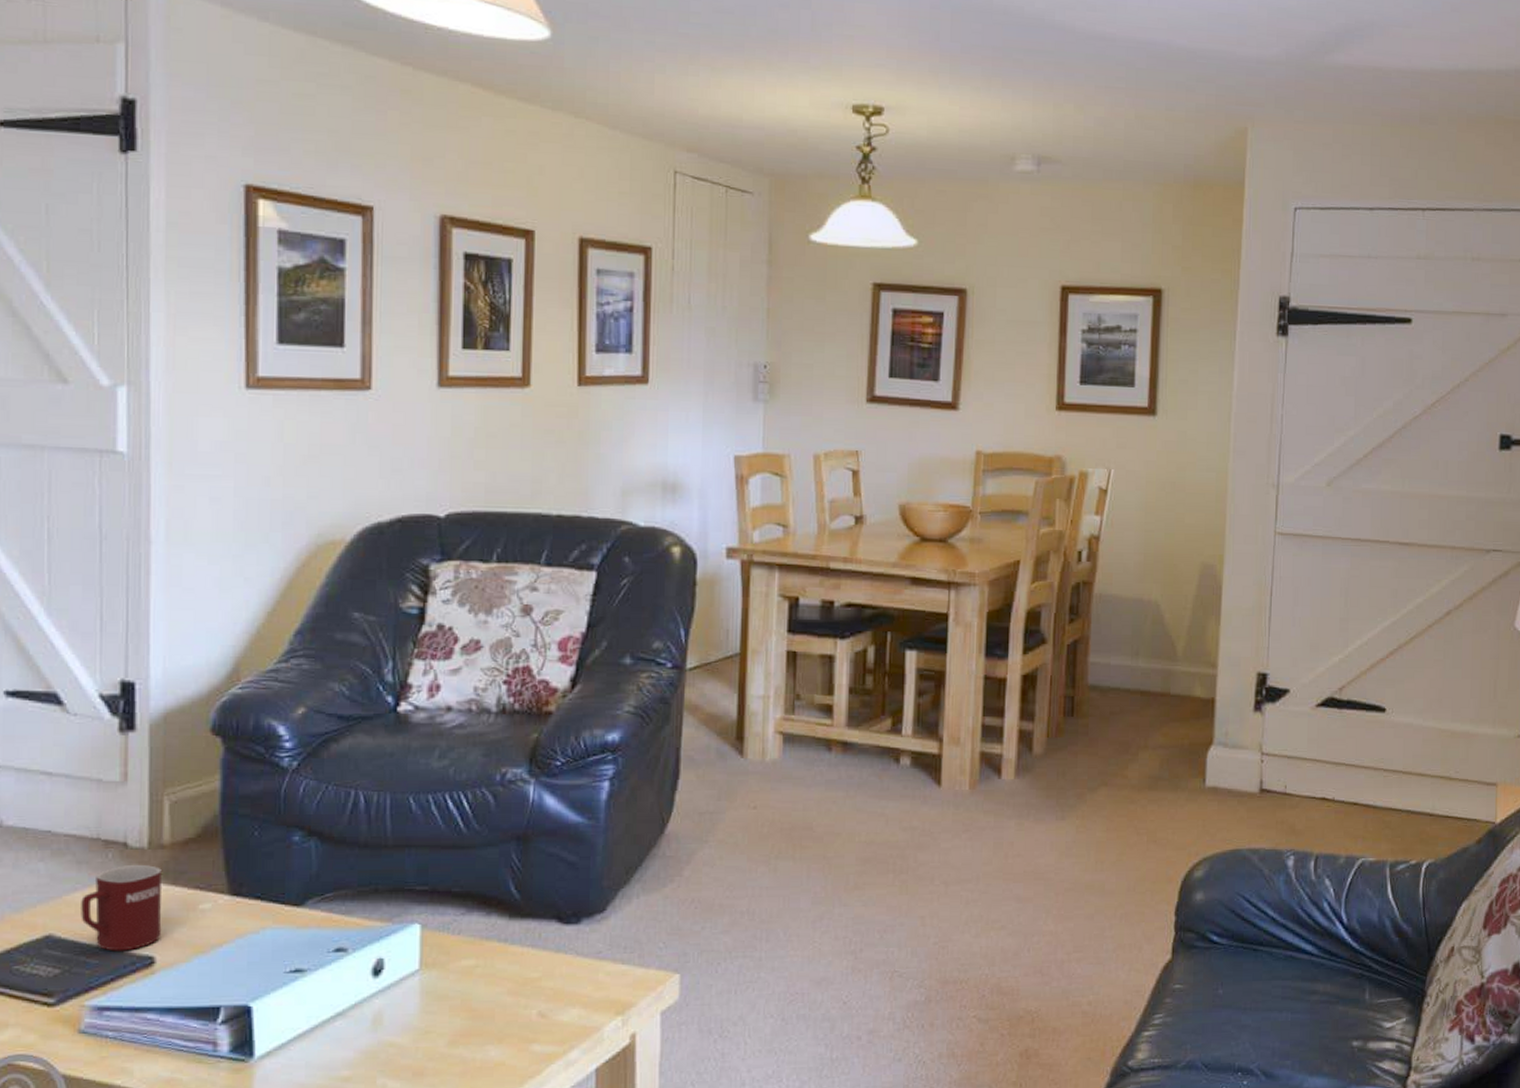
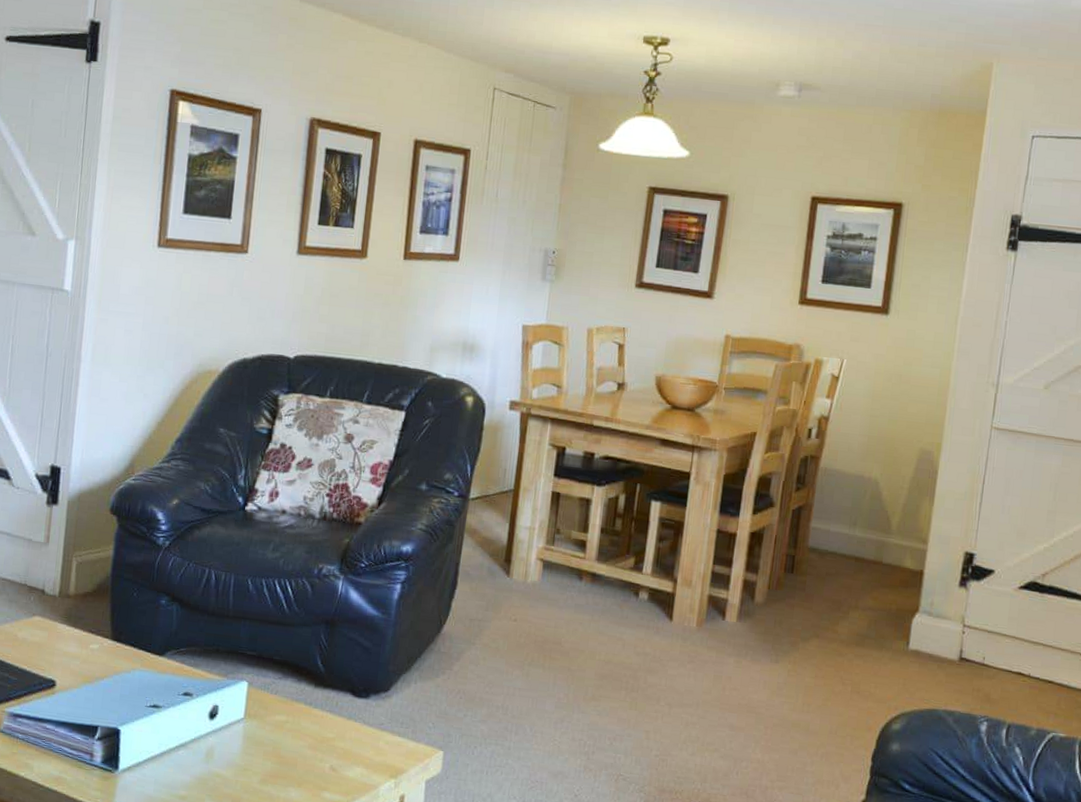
mug: present [81,864,162,951] -> none [8,607,66,674]

